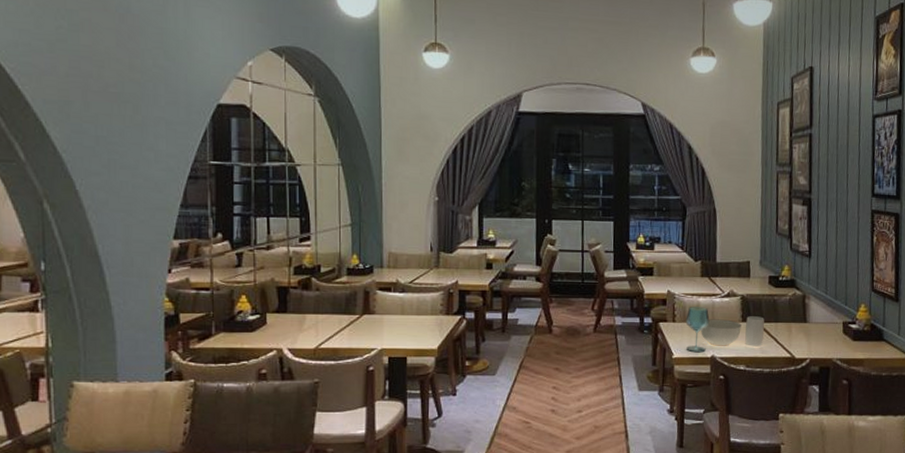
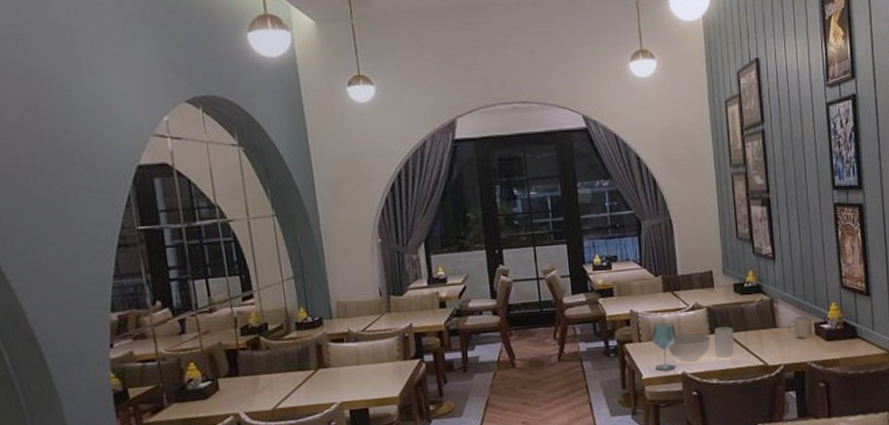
cup: none [816,314,841,335] -> present [787,316,812,338]

